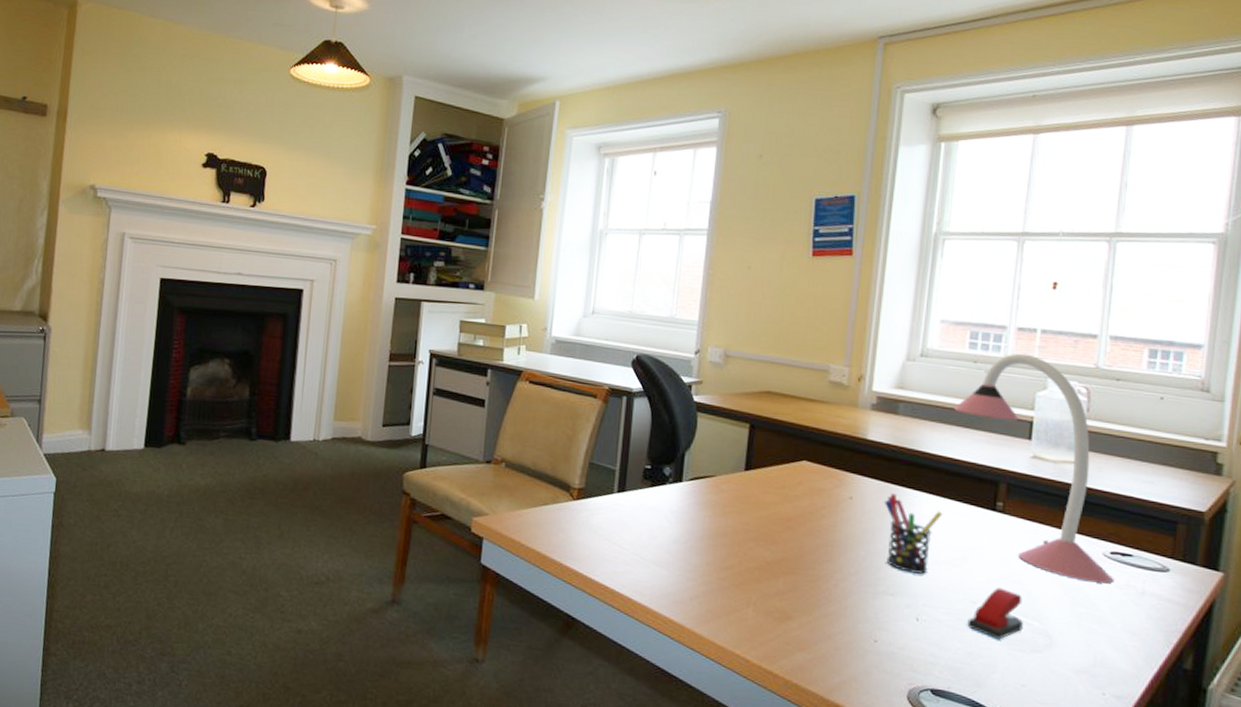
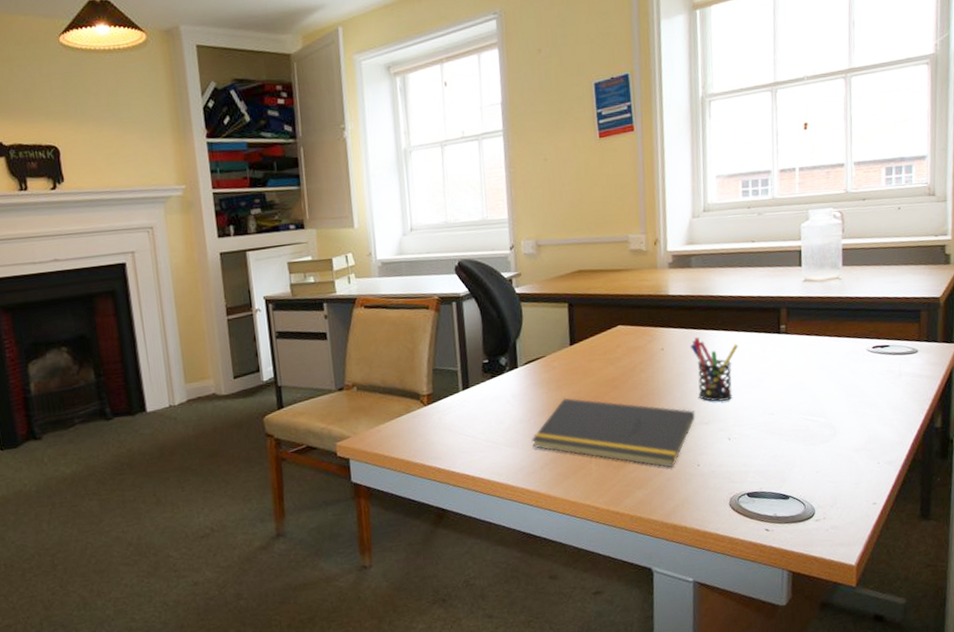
notepad: none [684,527,880,636] -> present [532,398,696,468]
desk lamp: present [954,353,1114,584] -> none [737,191,877,376]
stapler: present [967,587,1023,640] -> none [769,396,812,440]

